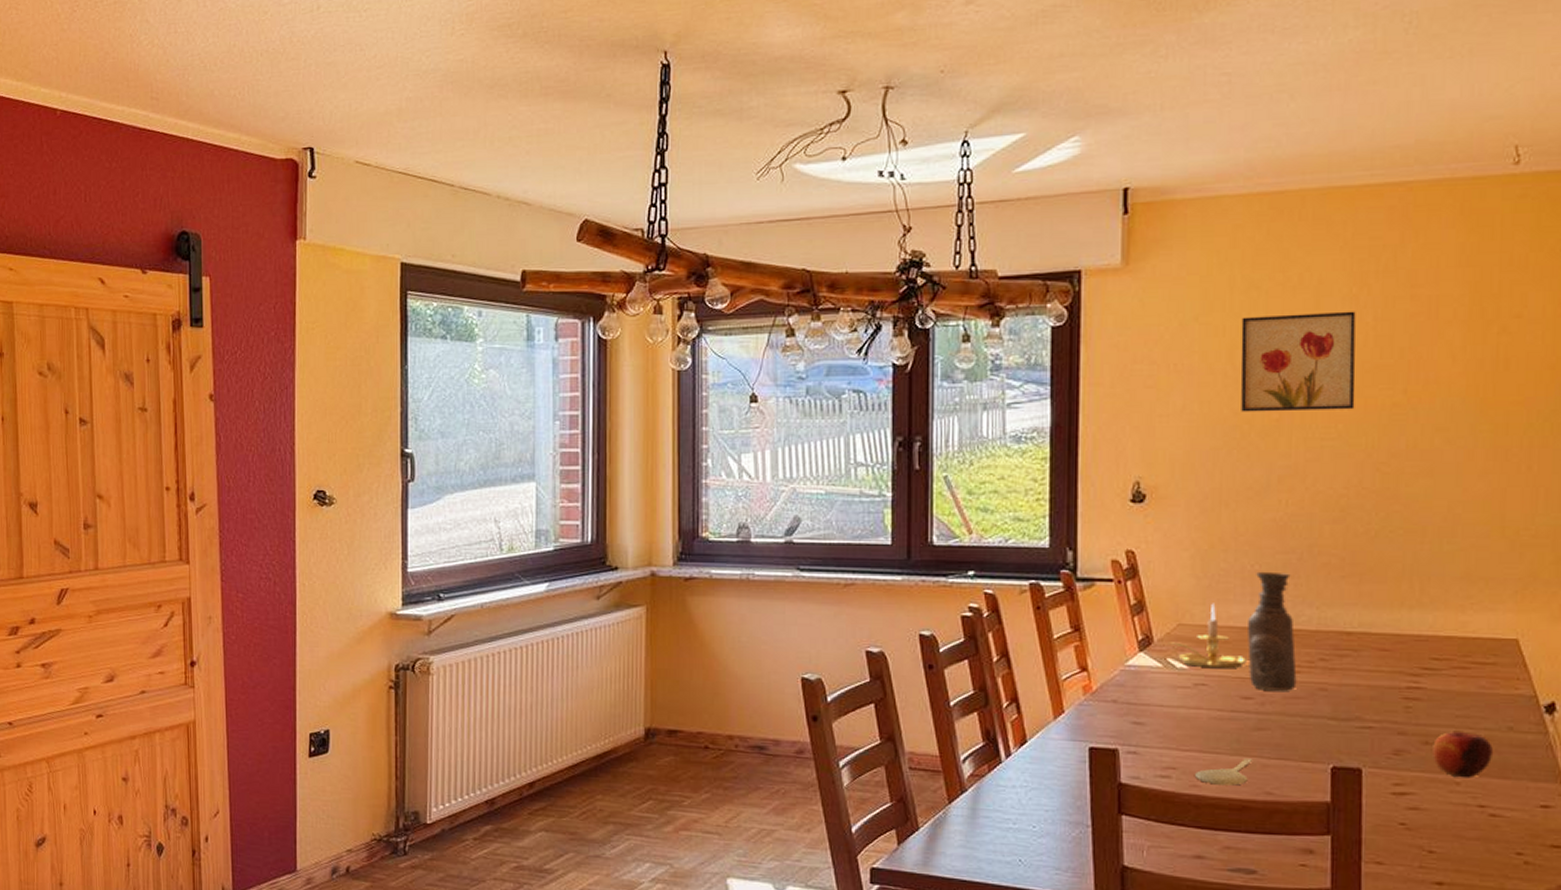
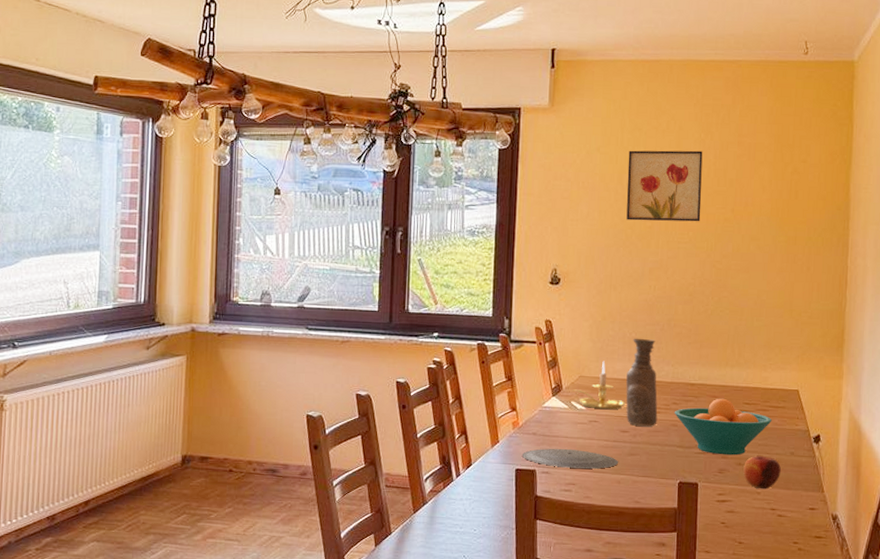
plate: none [1097,720,1240,748] -> present [521,448,619,469]
spoon: present [1194,759,1253,786] -> none [587,476,627,497]
fruit bowl: none [1321,652,1476,731] -> present [674,398,772,456]

